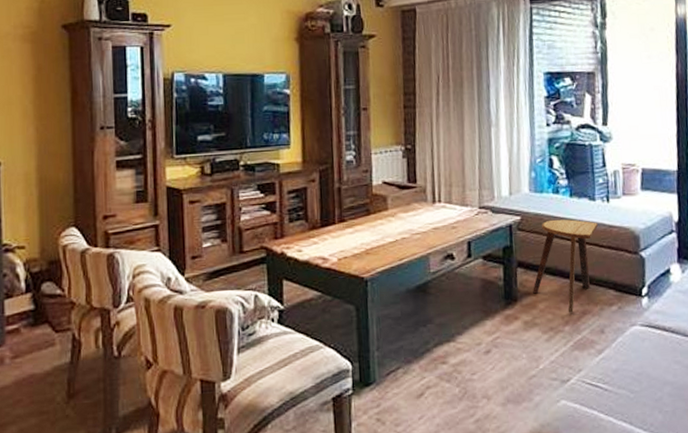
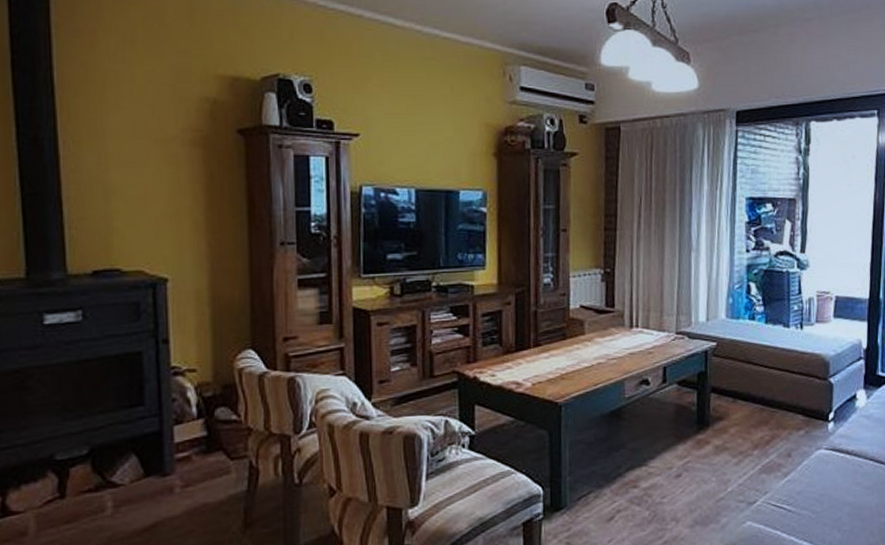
stool: present [533,219,598,313] -> none [725,345,790,438]

